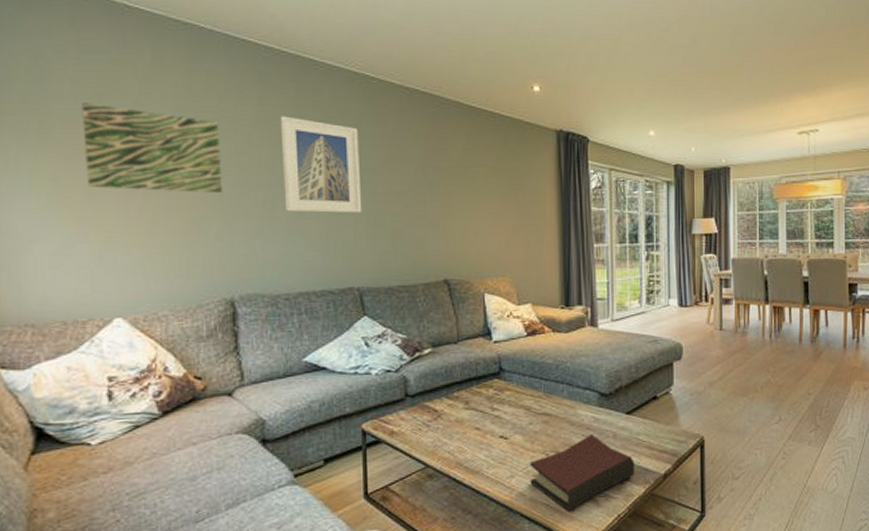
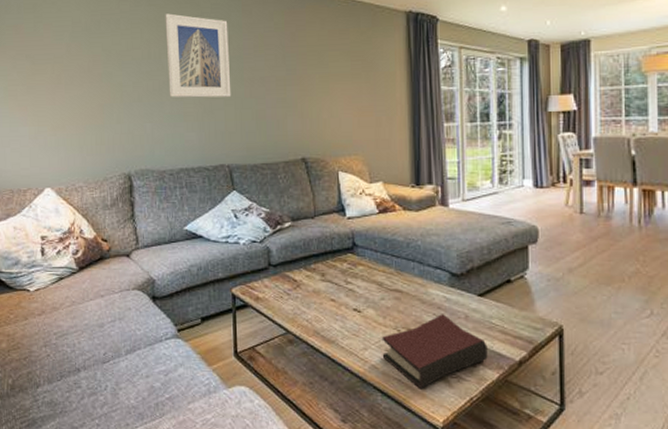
wall art: present [81,103,223,193] -> none [22,12,122,83]

